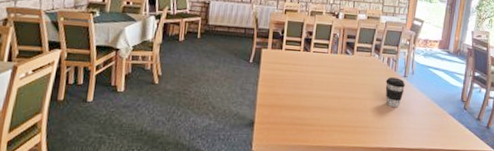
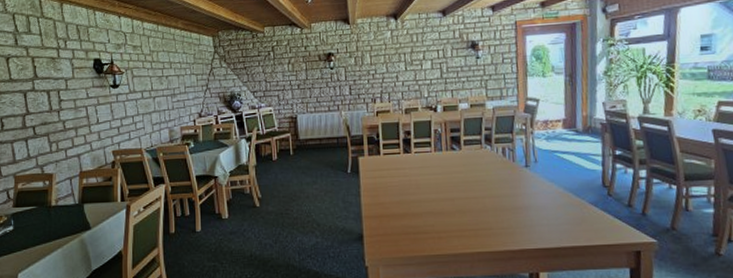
coffee cup: present [385,77,405,108] -> none [504,169,529,204]

